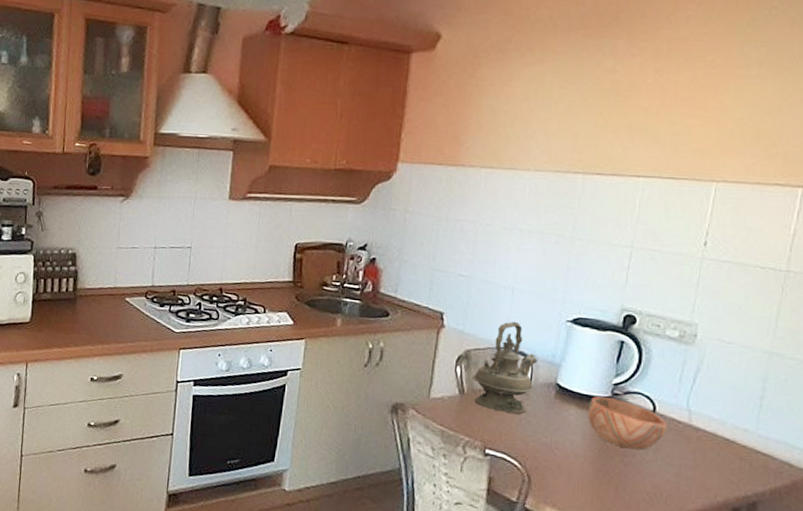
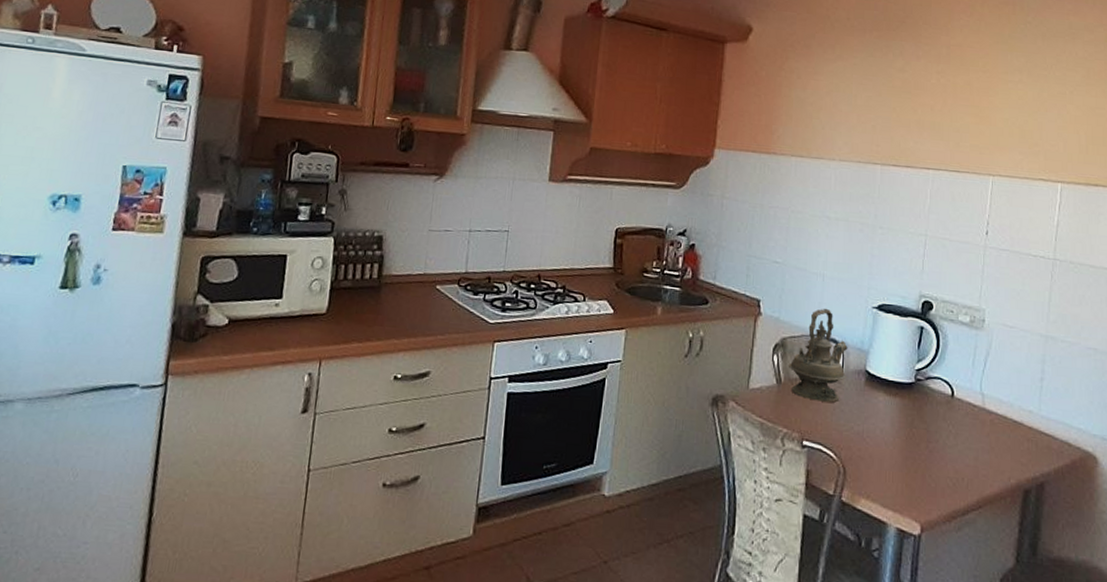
bowl: present [587,396,668,450] -> none [895,382,965,436]

